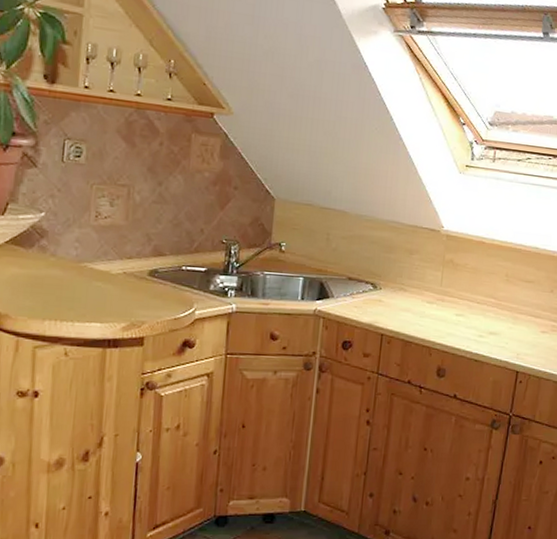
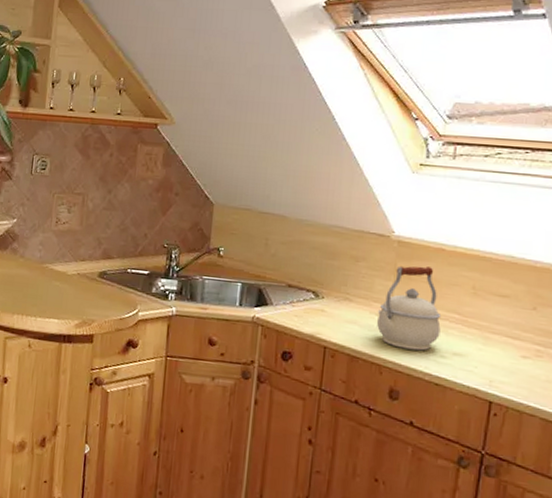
kettle: none [427,257,481,332] -> present [376,265,442,351]

